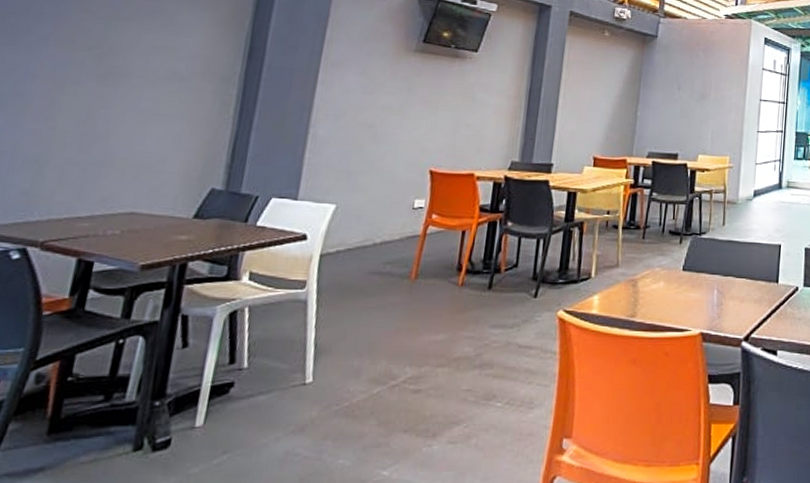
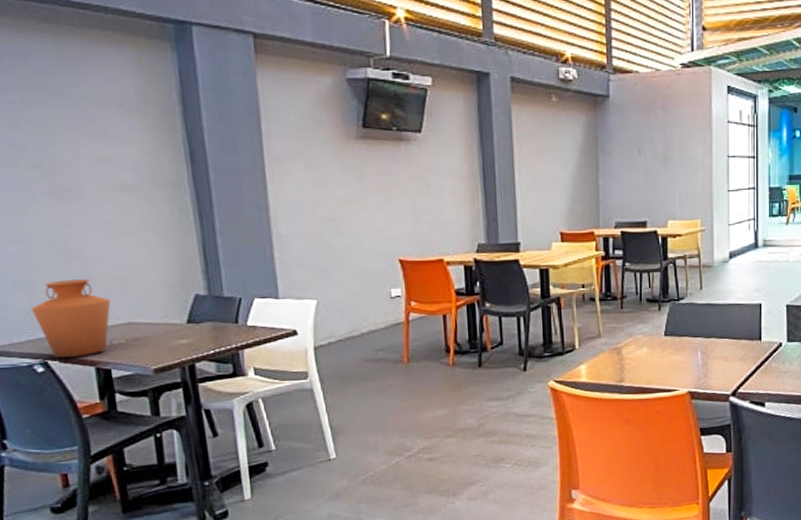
vase: none [30,162,120,246] -> present [31,279,111,358]

